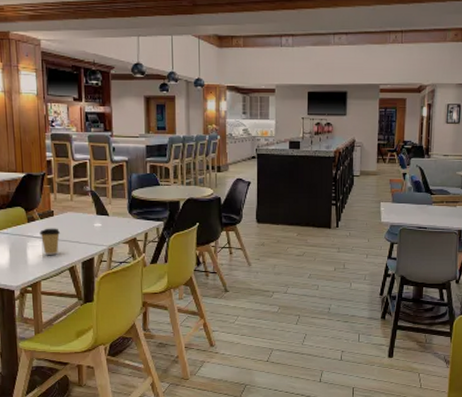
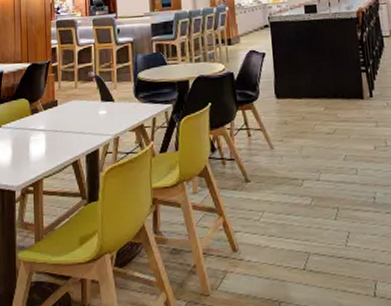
coffee cup: present [40,228,61,255] -> none [43,118,65,149]

